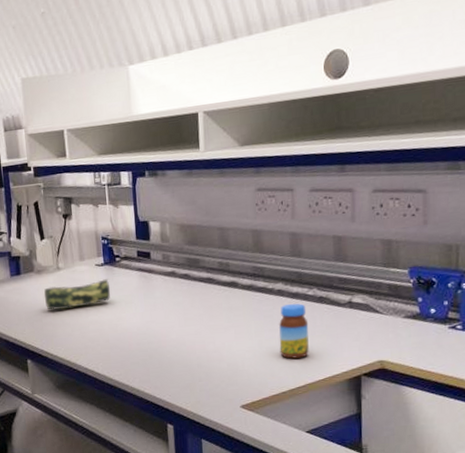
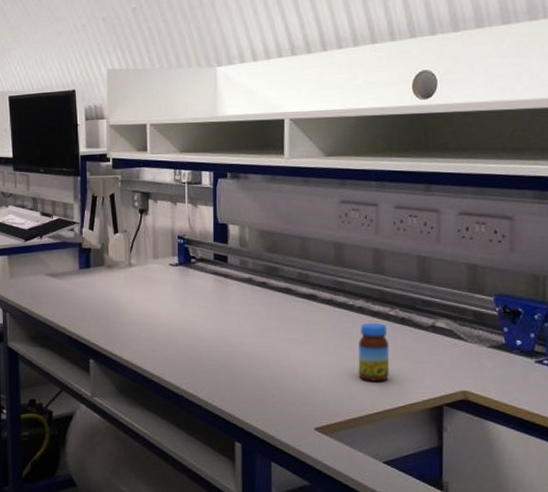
pencil case: present [43,279,111,310] -> none [113,280,184,309]

